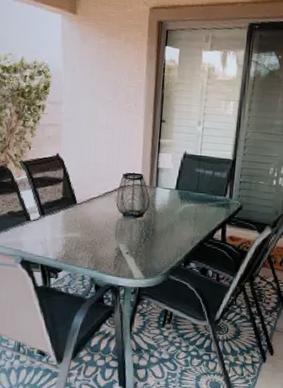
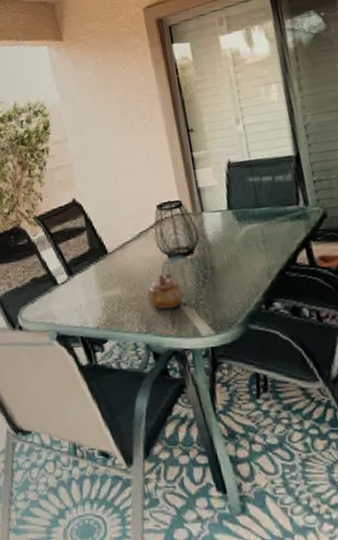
teapot: none [100,227,129,256] -> present [147,273,185,311]

